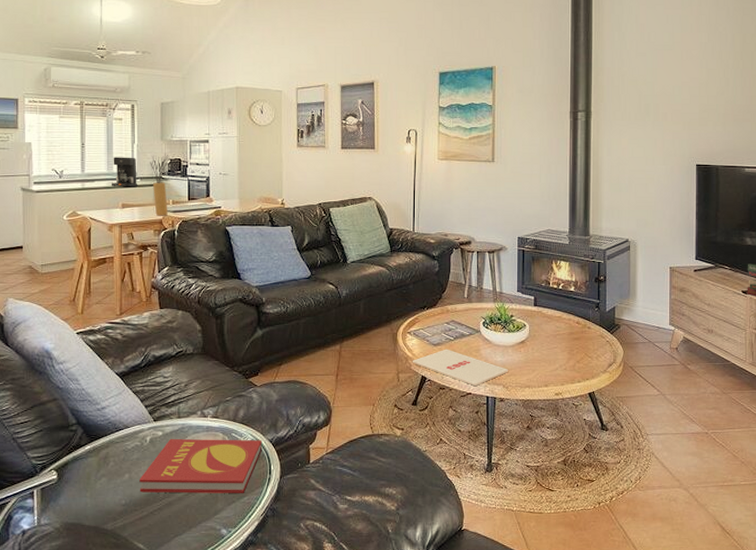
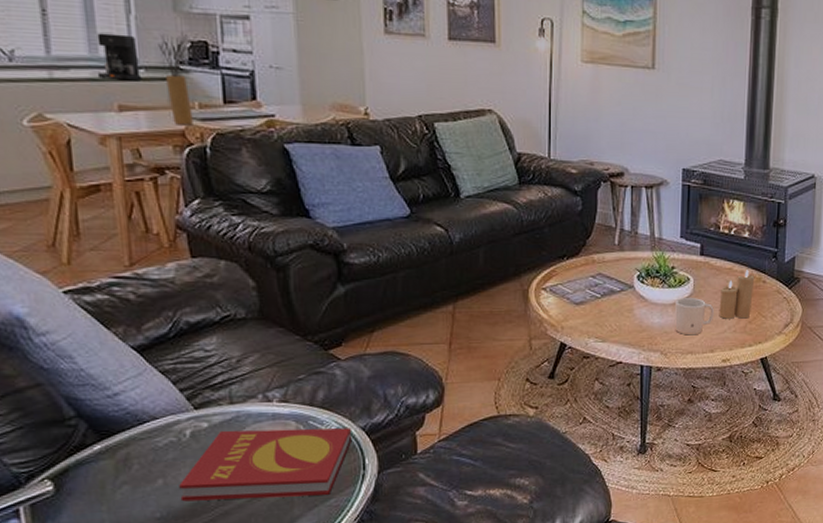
magazine: present [412,349,509,387] -> none [548,308,668,354]
mug: none [513,340,548,372] -> present [674,297,715,336]
candle: none [551,317,581,359] -> present [719,269,755,319]

